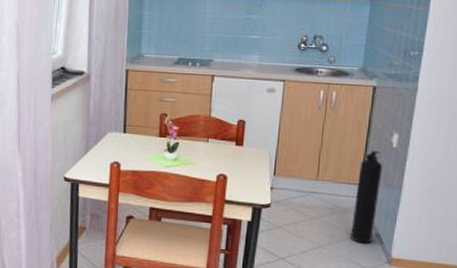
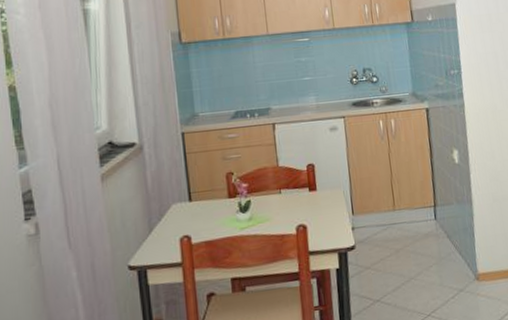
fire extinguisher: present [350,150,383,244] -> none [430,169,457,266]

